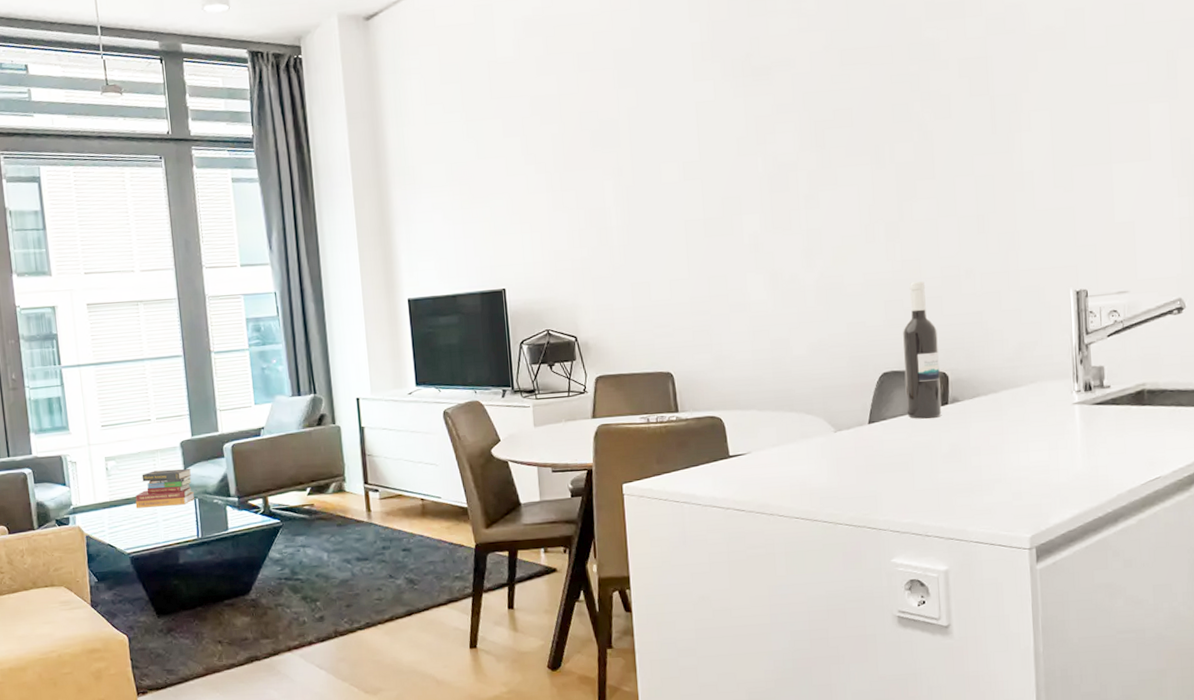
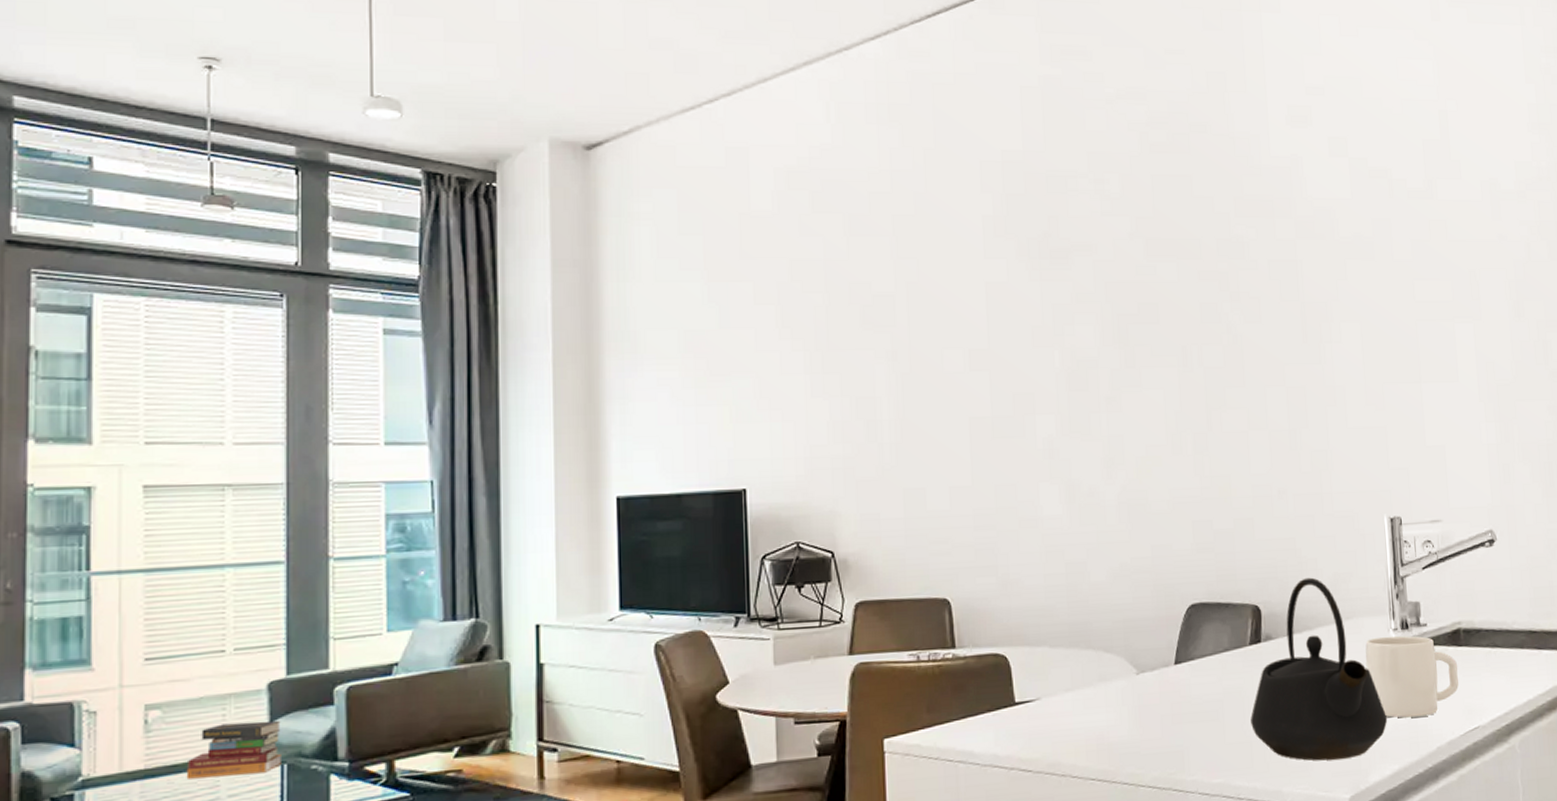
wine bottle: present [902,281,942,419] -> none [1212,501,1254,660]
kettle: none [938,346,1069,505] -> present [1250,577,1388,761]
mug: none [1048,397,1142,469] -> present [1365,636,1459,718]

